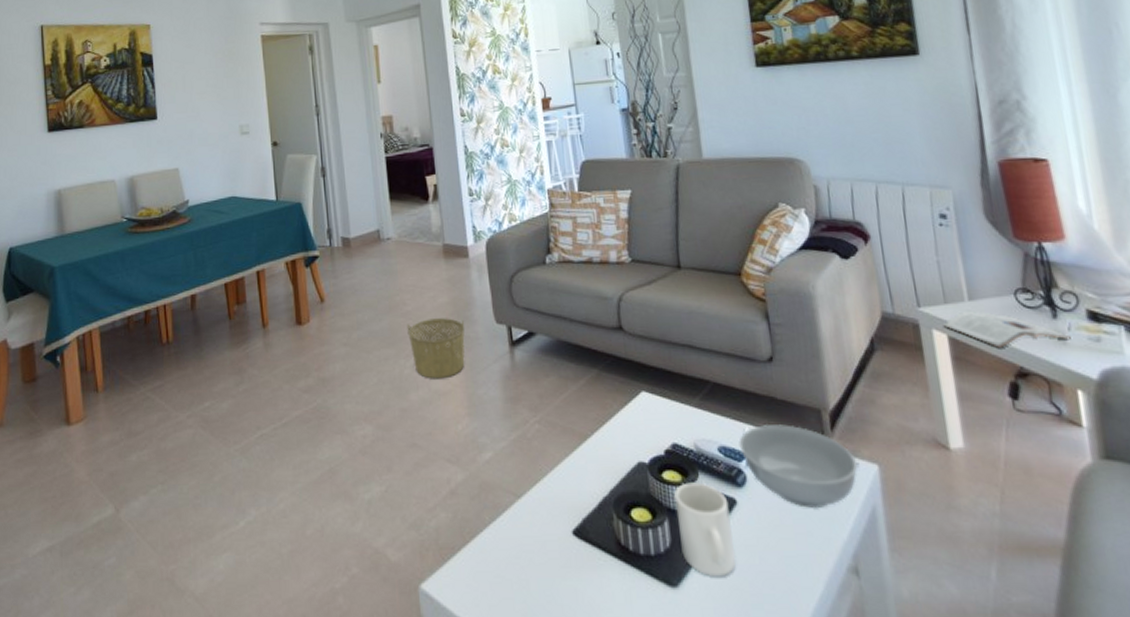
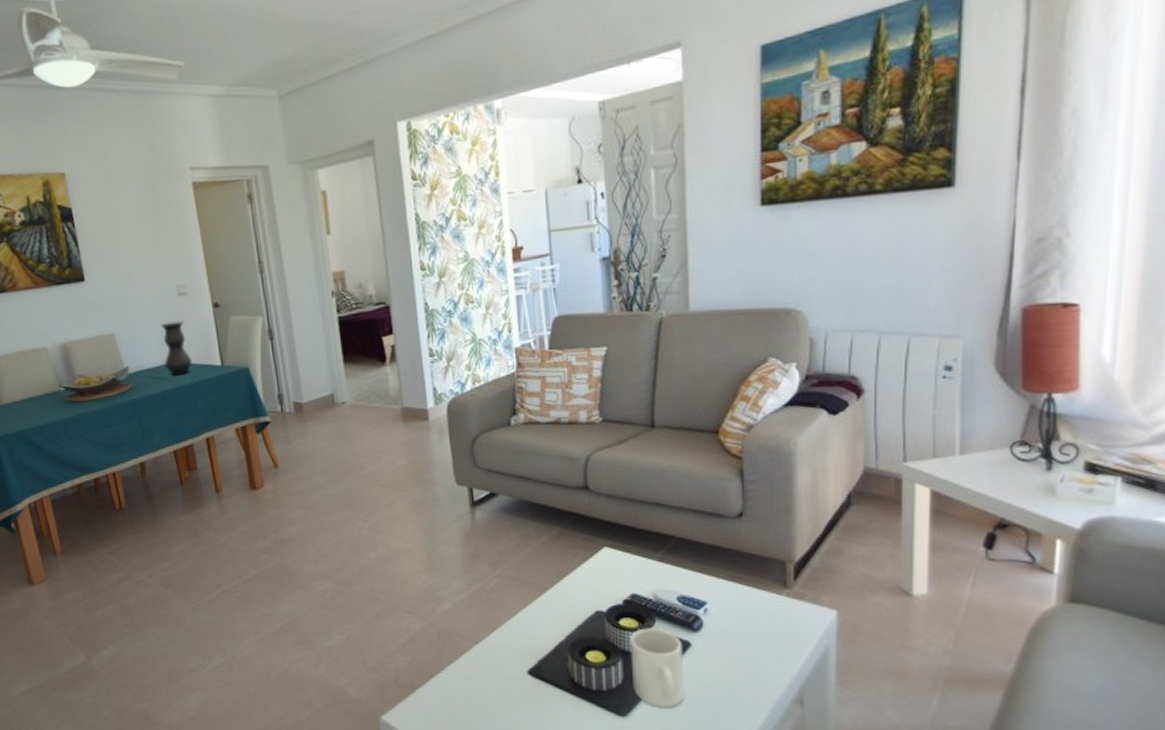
vase: none [222,158,250,209] -> present [160,321,193,376]
basket: present [407,318,465,379] -> none [364,480,425,539]
bowl: present [738,424,858,509] -> none [699,575,817,650]
magazine: present [942,311,1071,348] -> none [927,464,1062,500]

